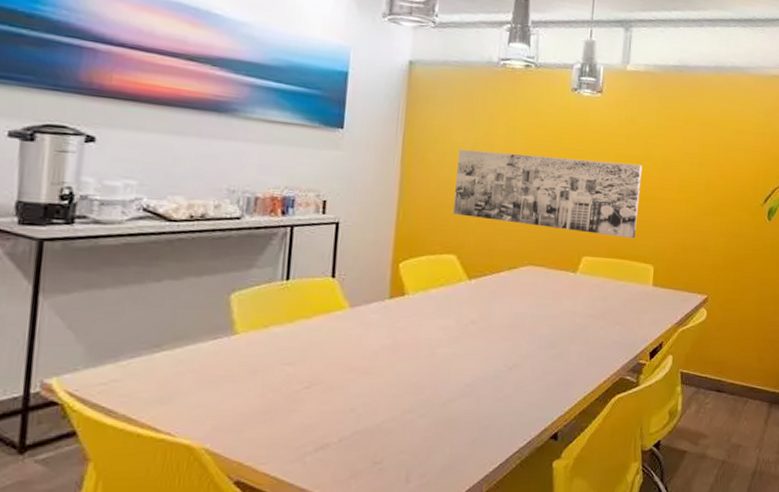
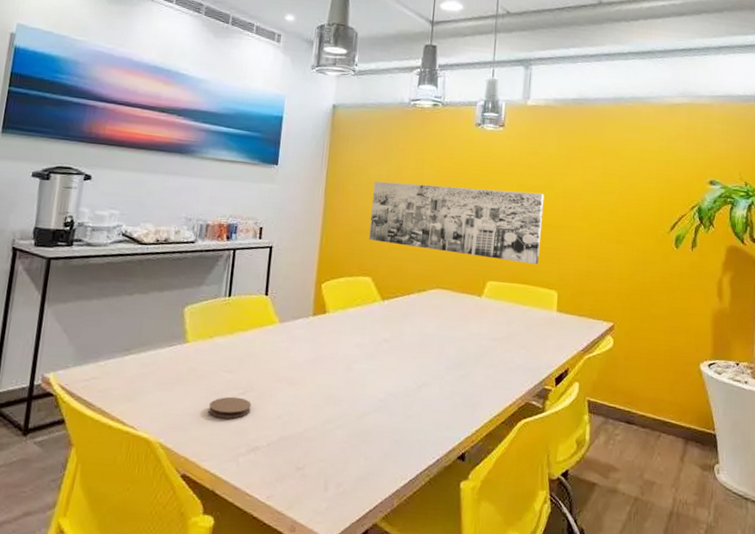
coaster: none [266,391,318,415] -> present [209,396,251,419]

